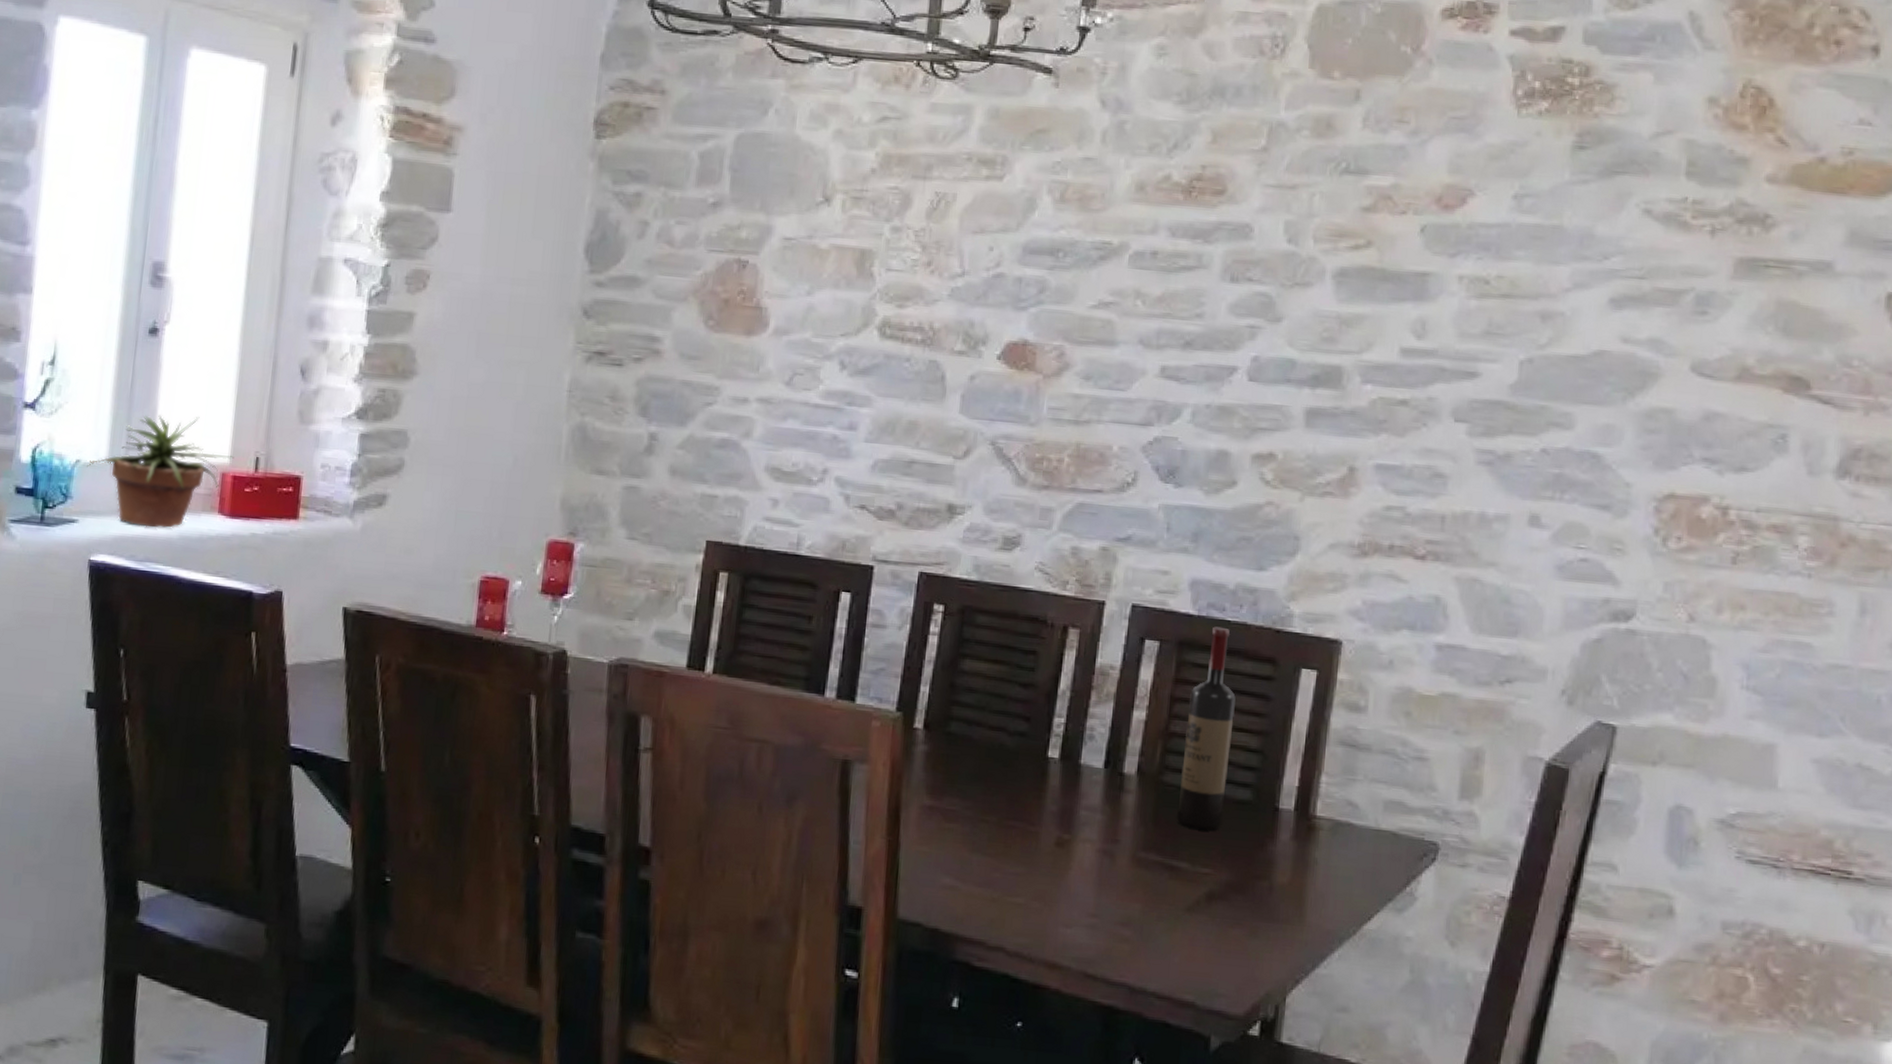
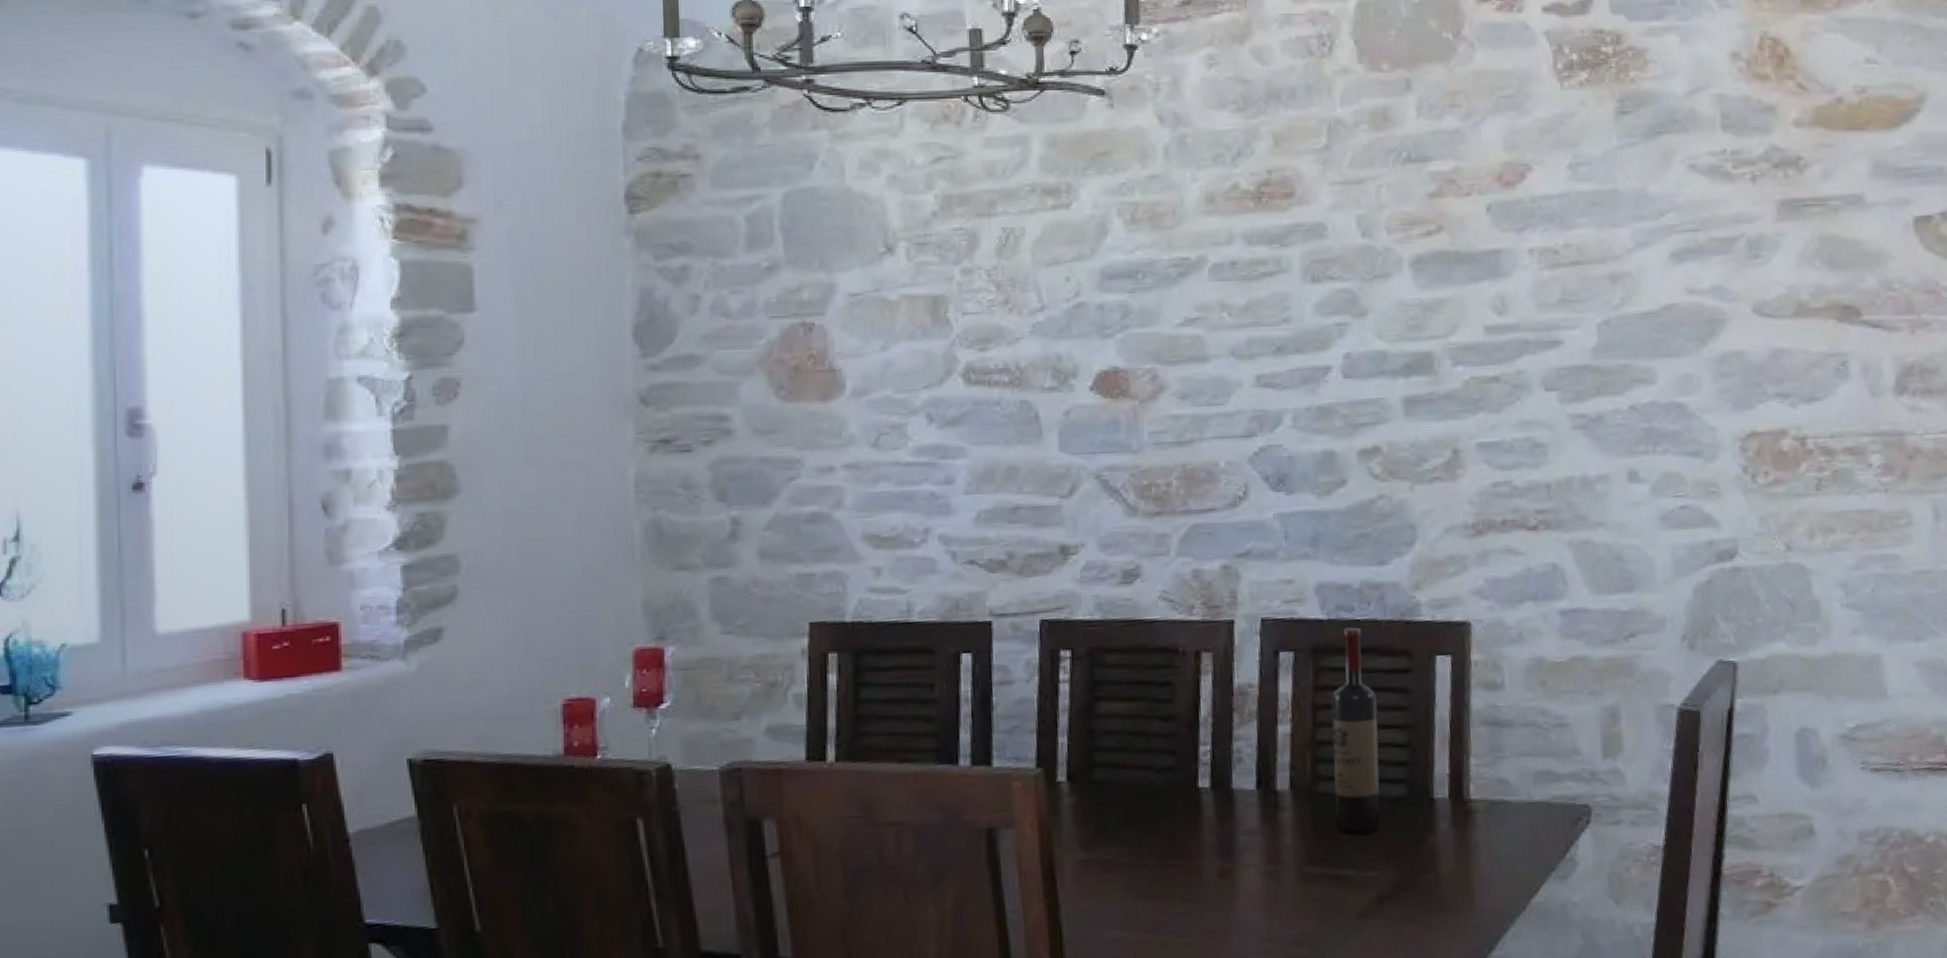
potted plant: present [87,415,235,528] -> none [75,574,256,707]

